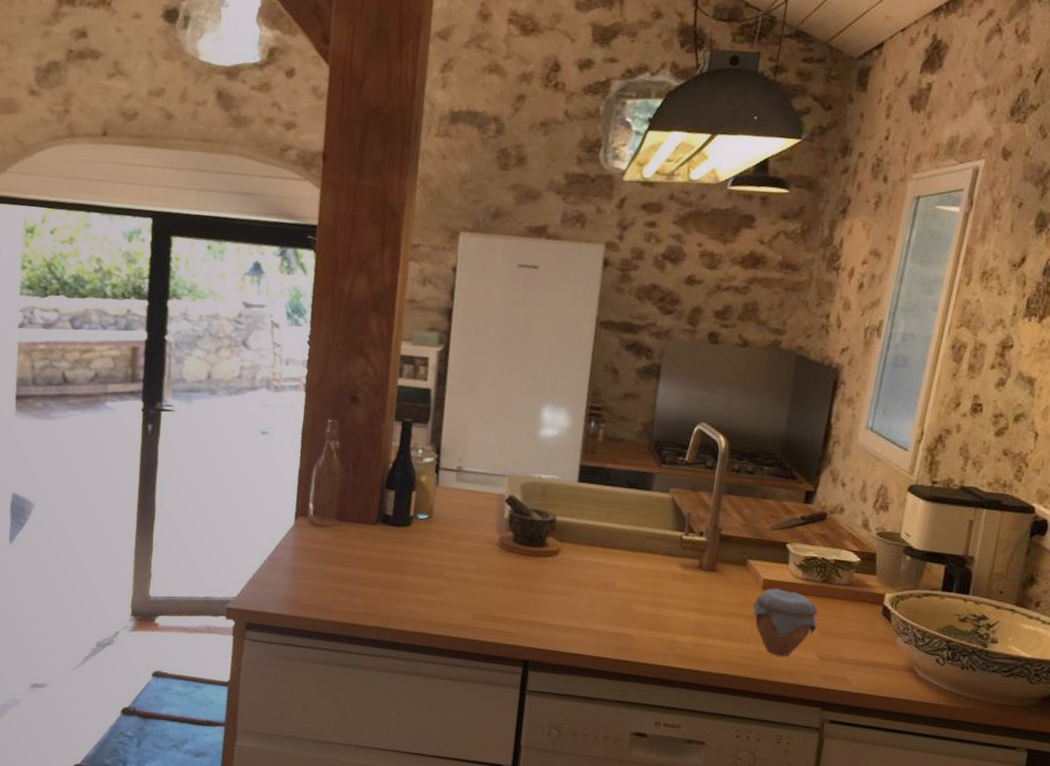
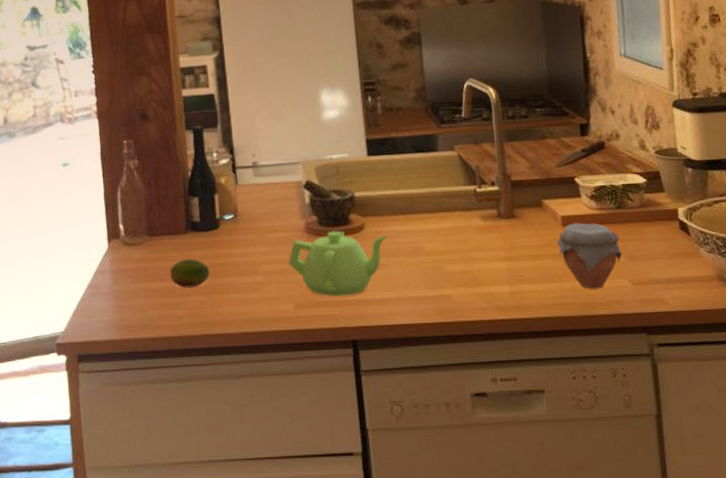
fruit: none [352,550,394,579] -> present [170,259,210,288]
teapot: none [475,549,582,617] -> present [288,230,388,297]

